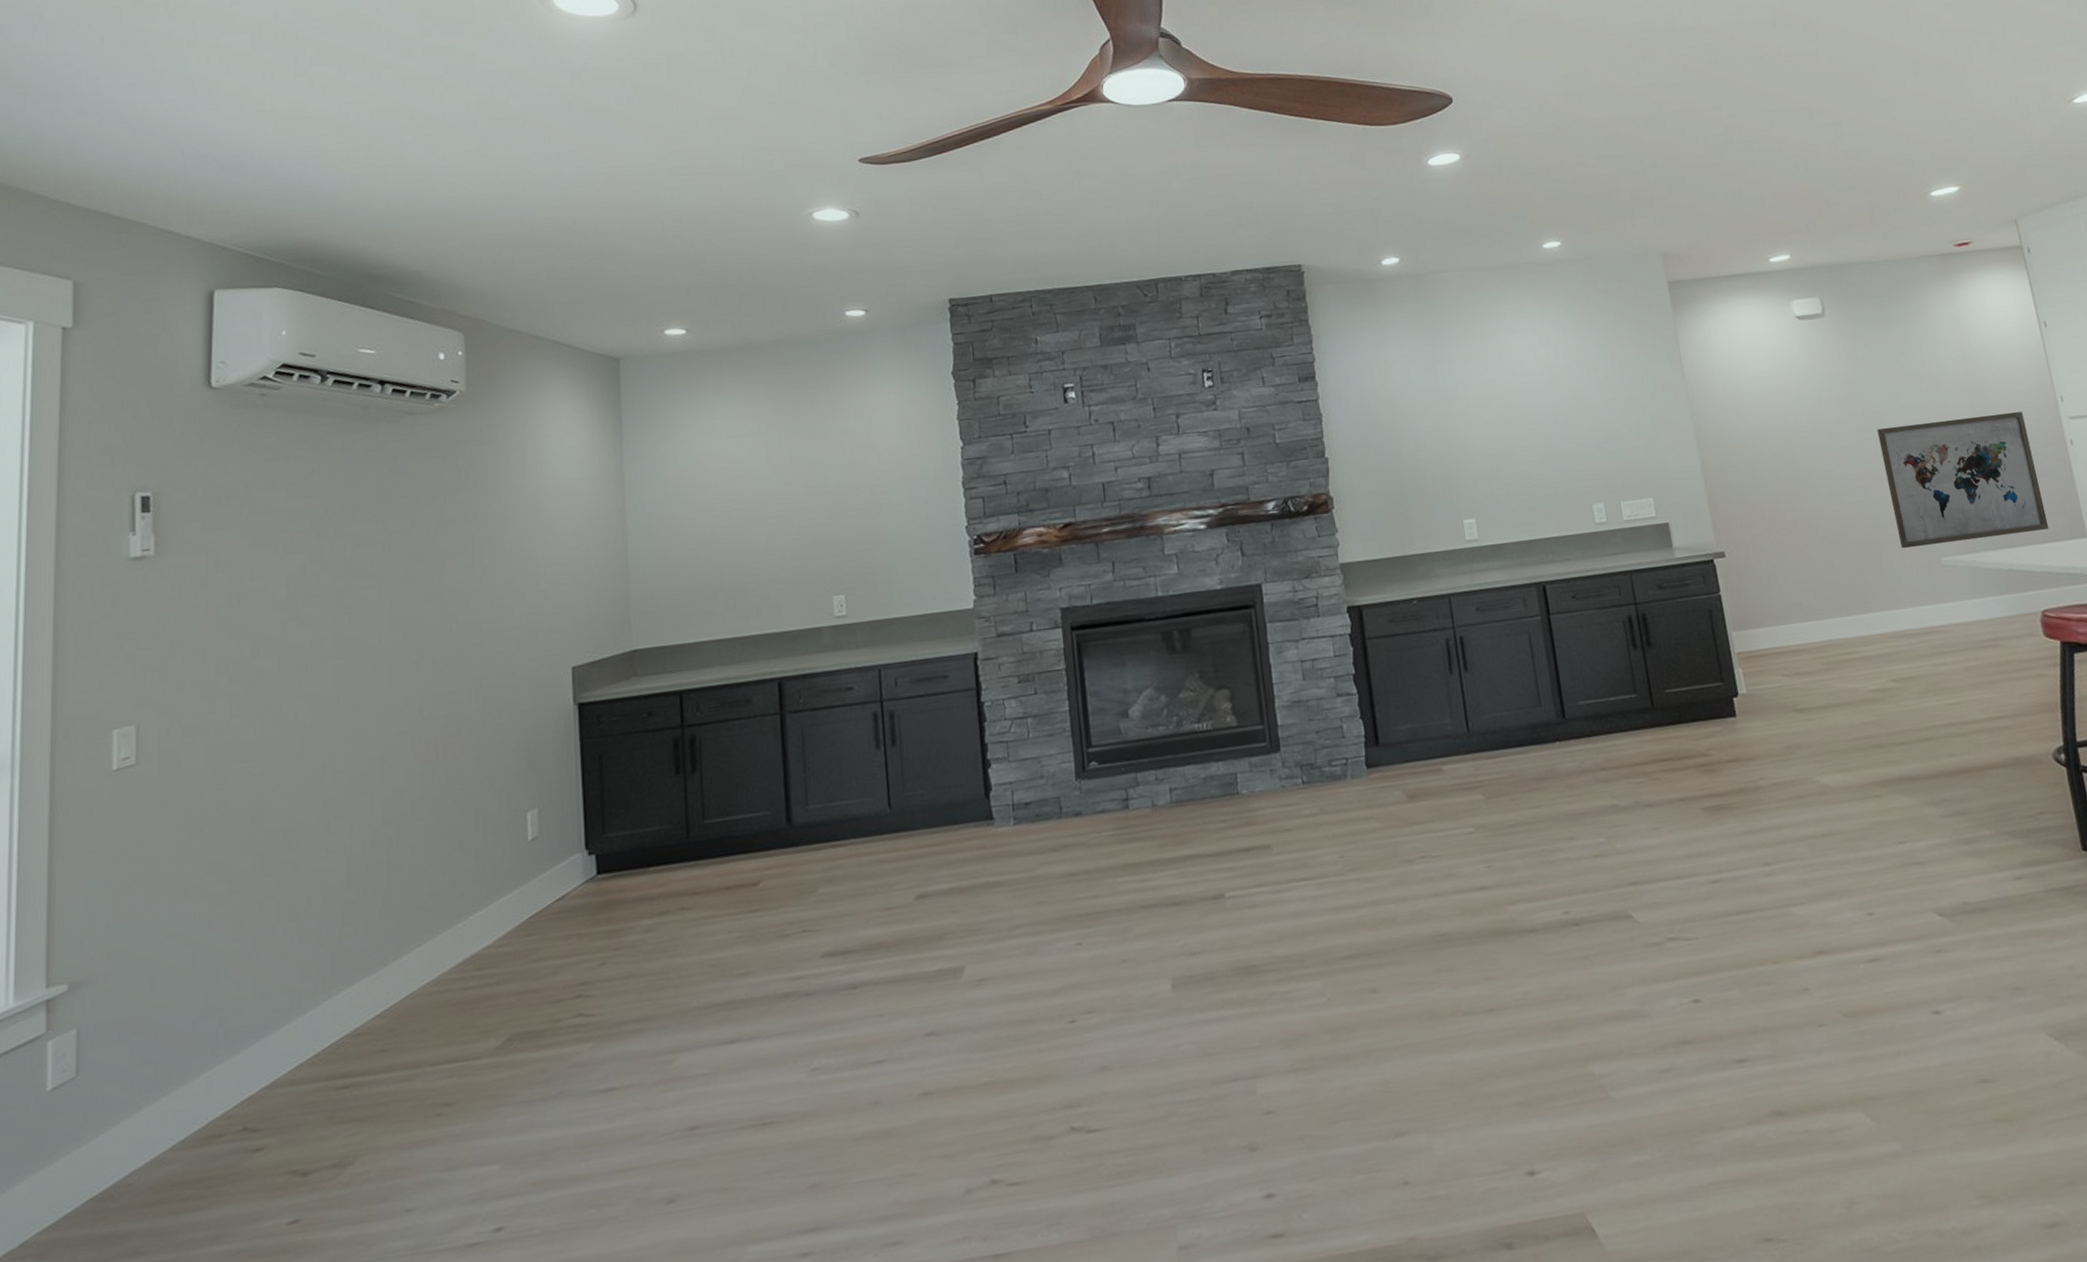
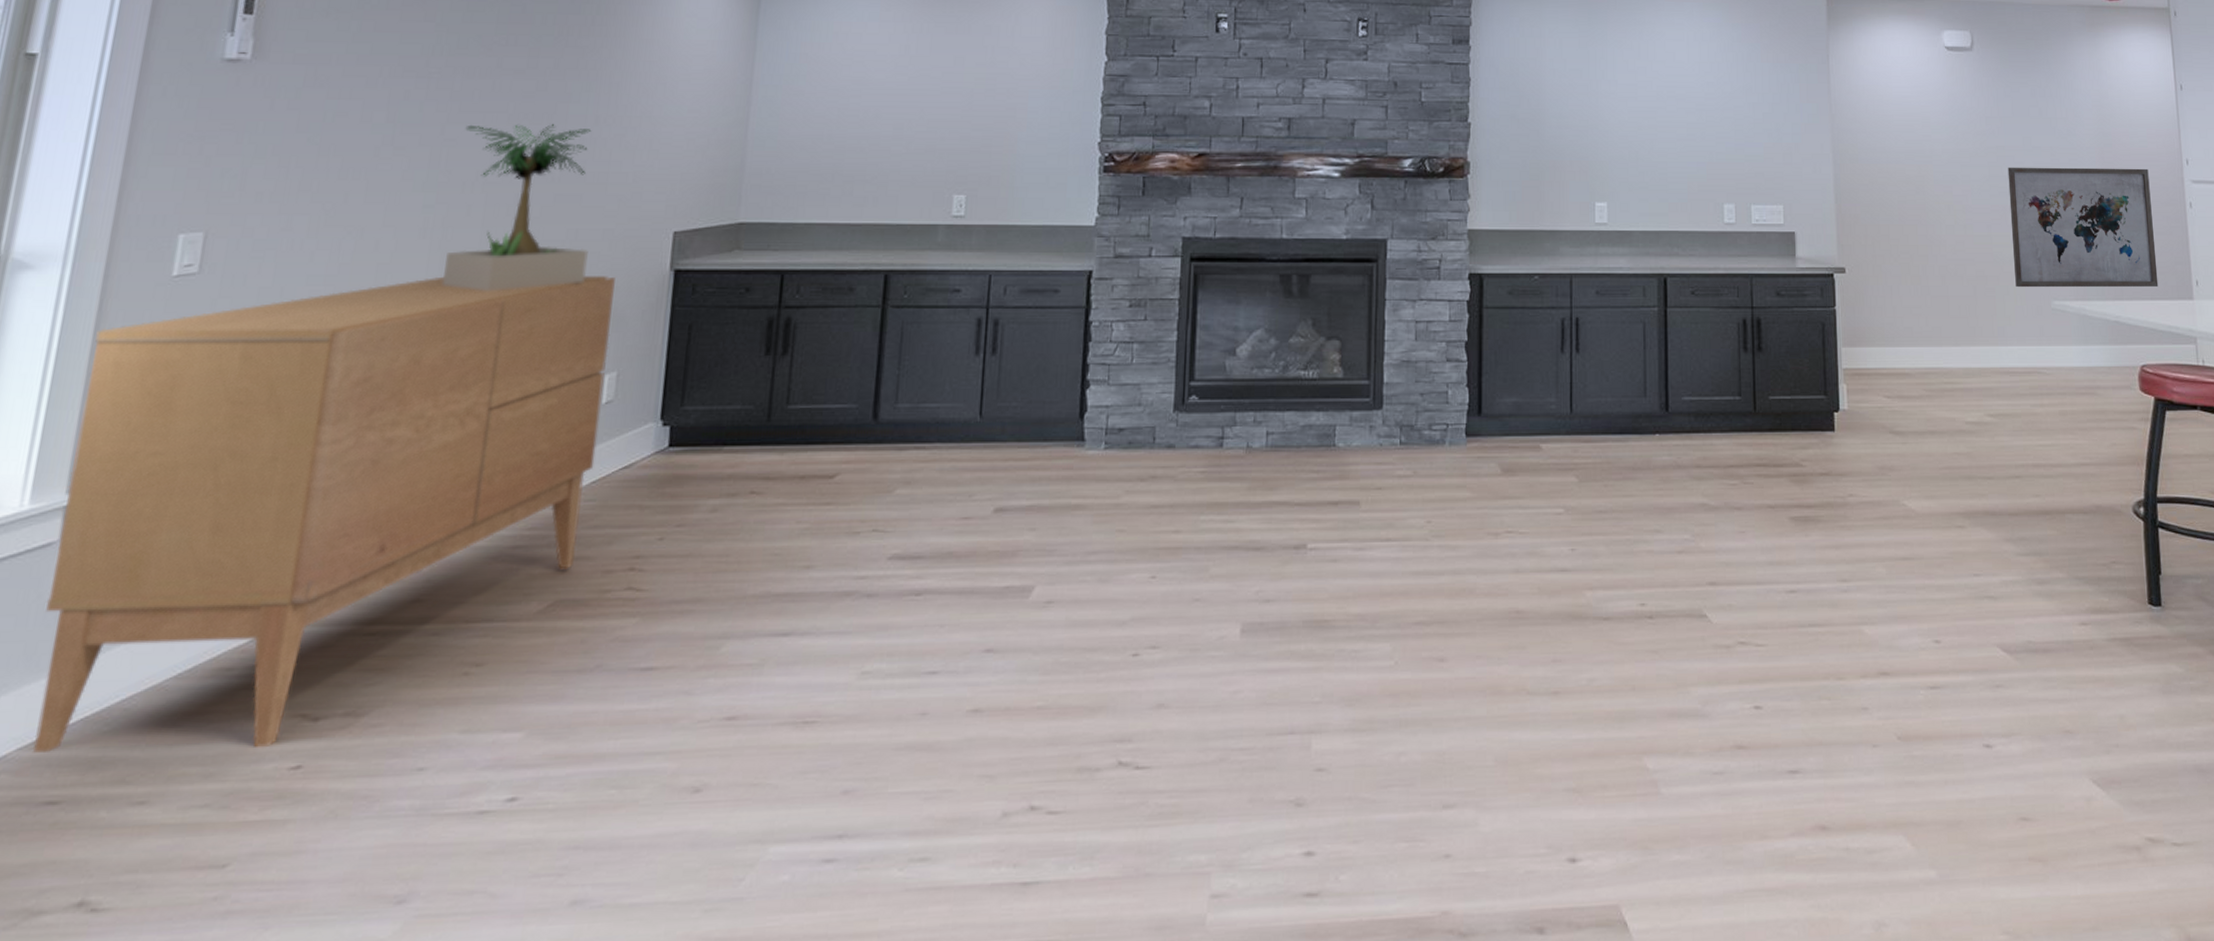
sideboard: none [42,718,529,1235] -> present [32,276,615,753]
potted plant: none [362,579,495,748] -> present [442,124,592,291]

